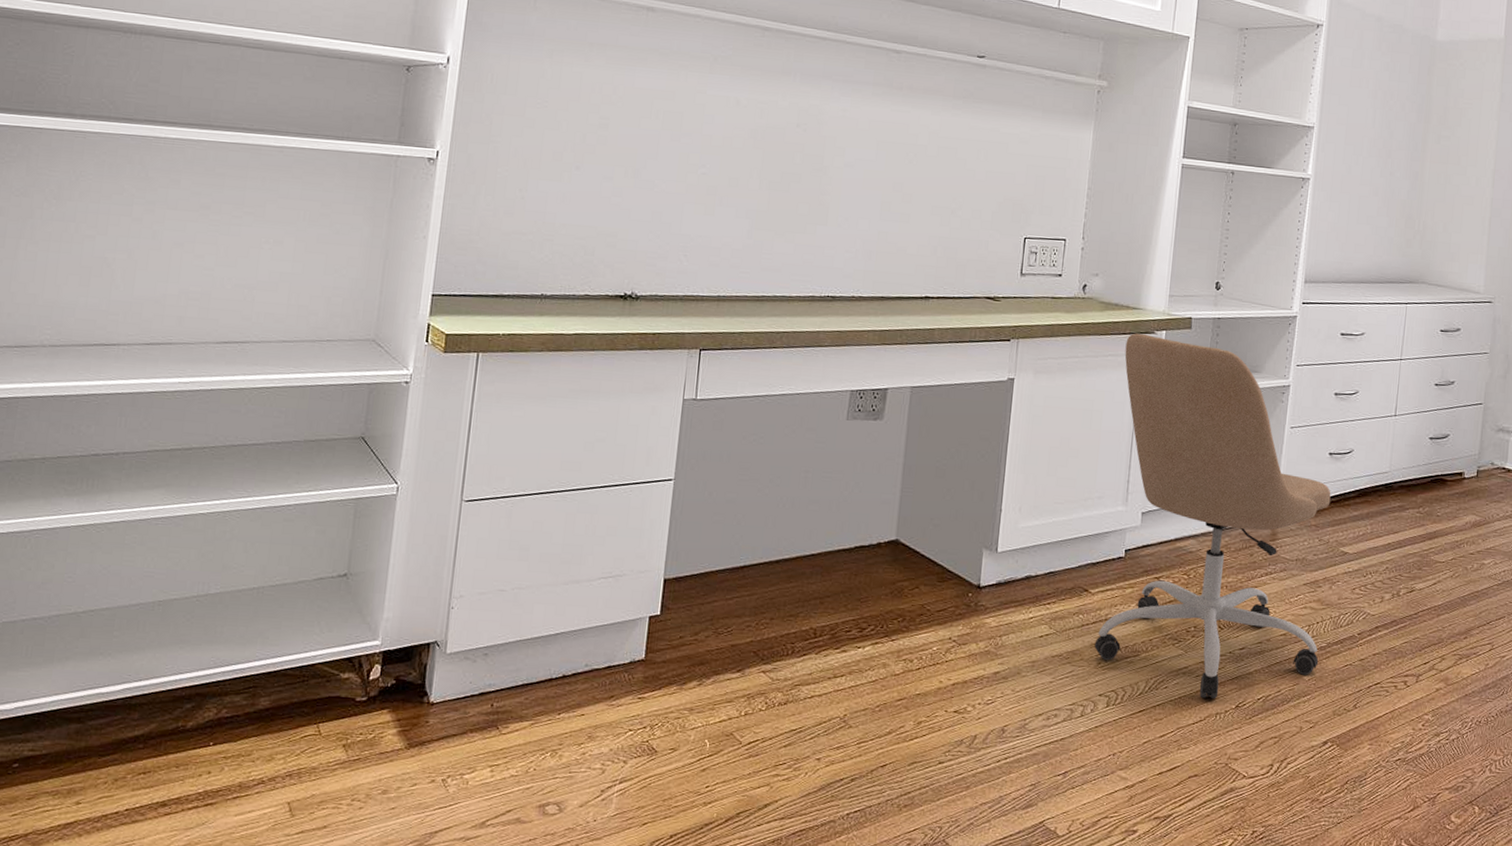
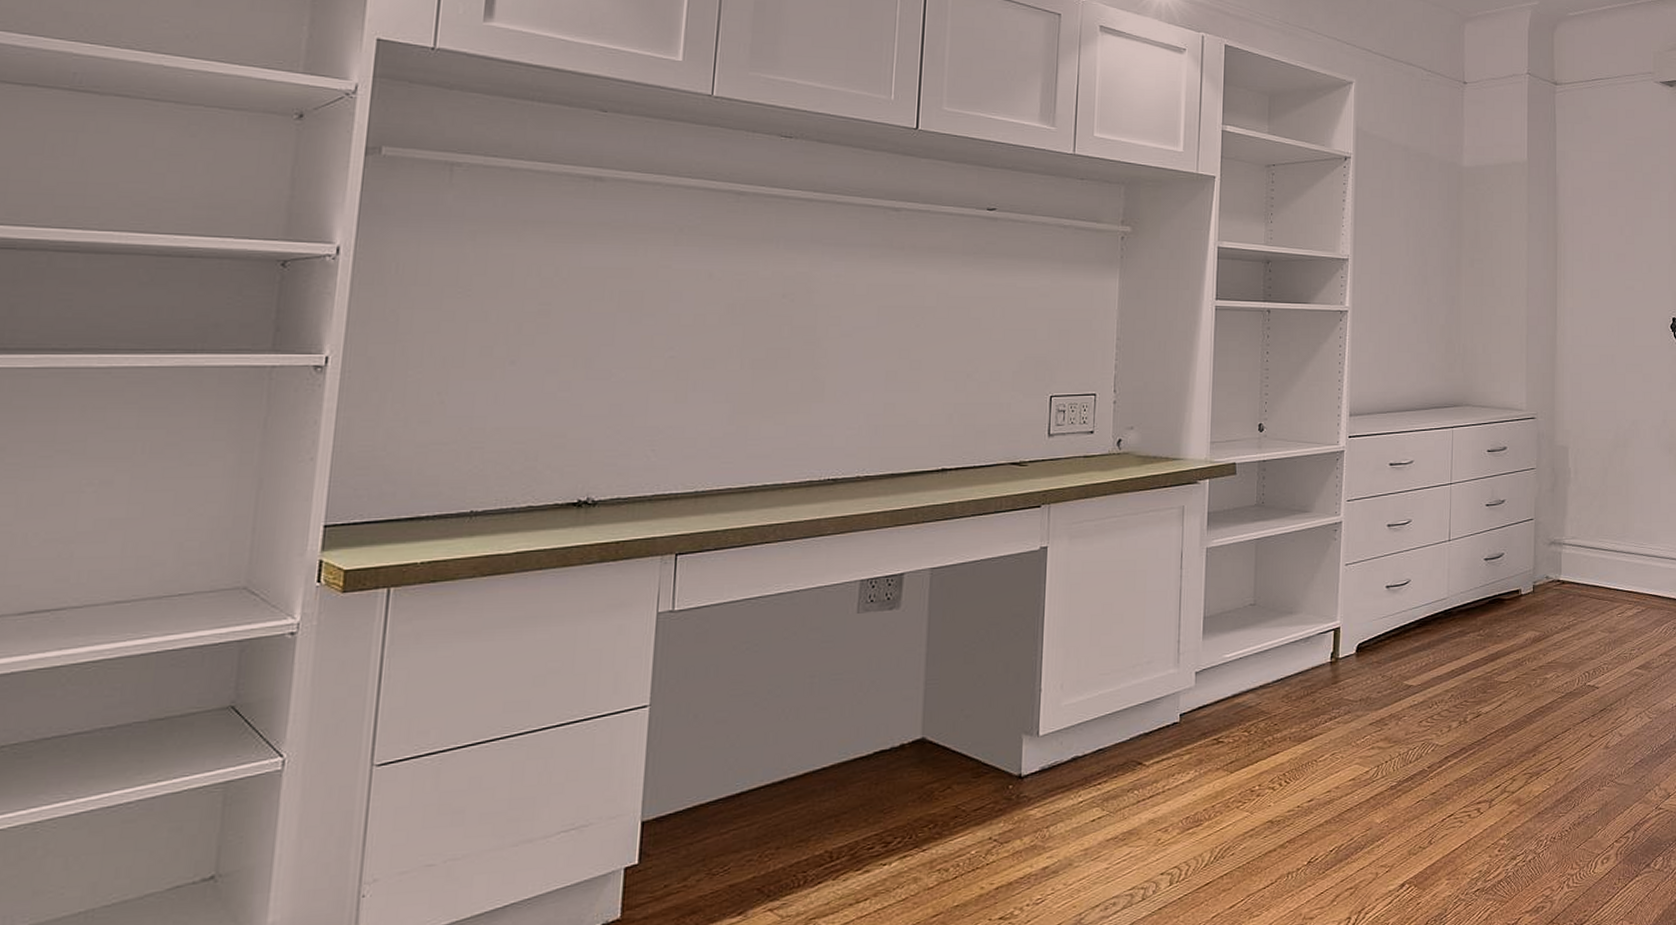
office chair: present [1094,333,1331,699] -> none [1152,485,1391,859]

